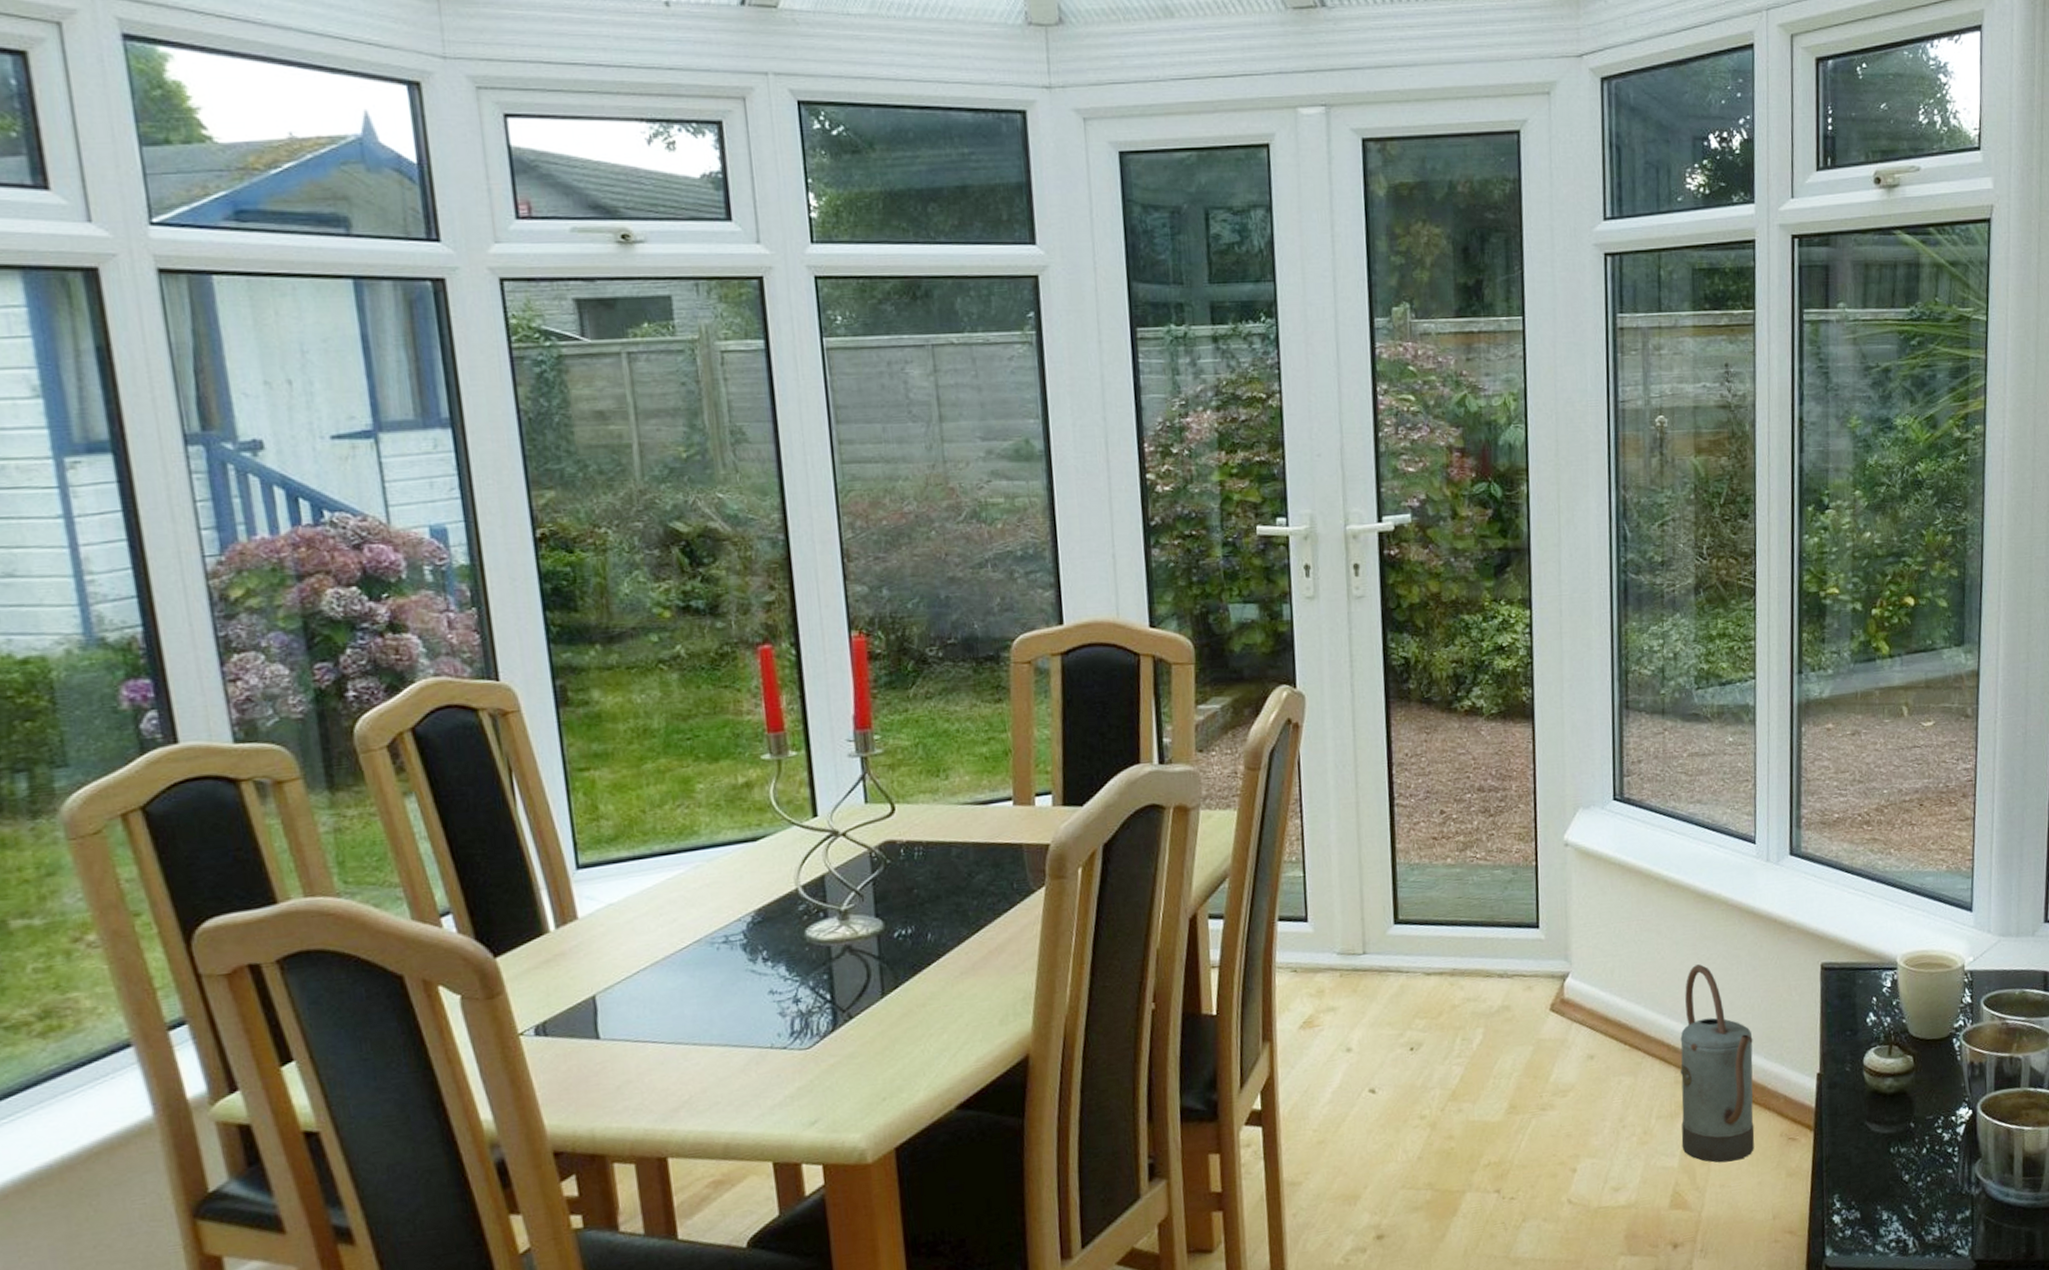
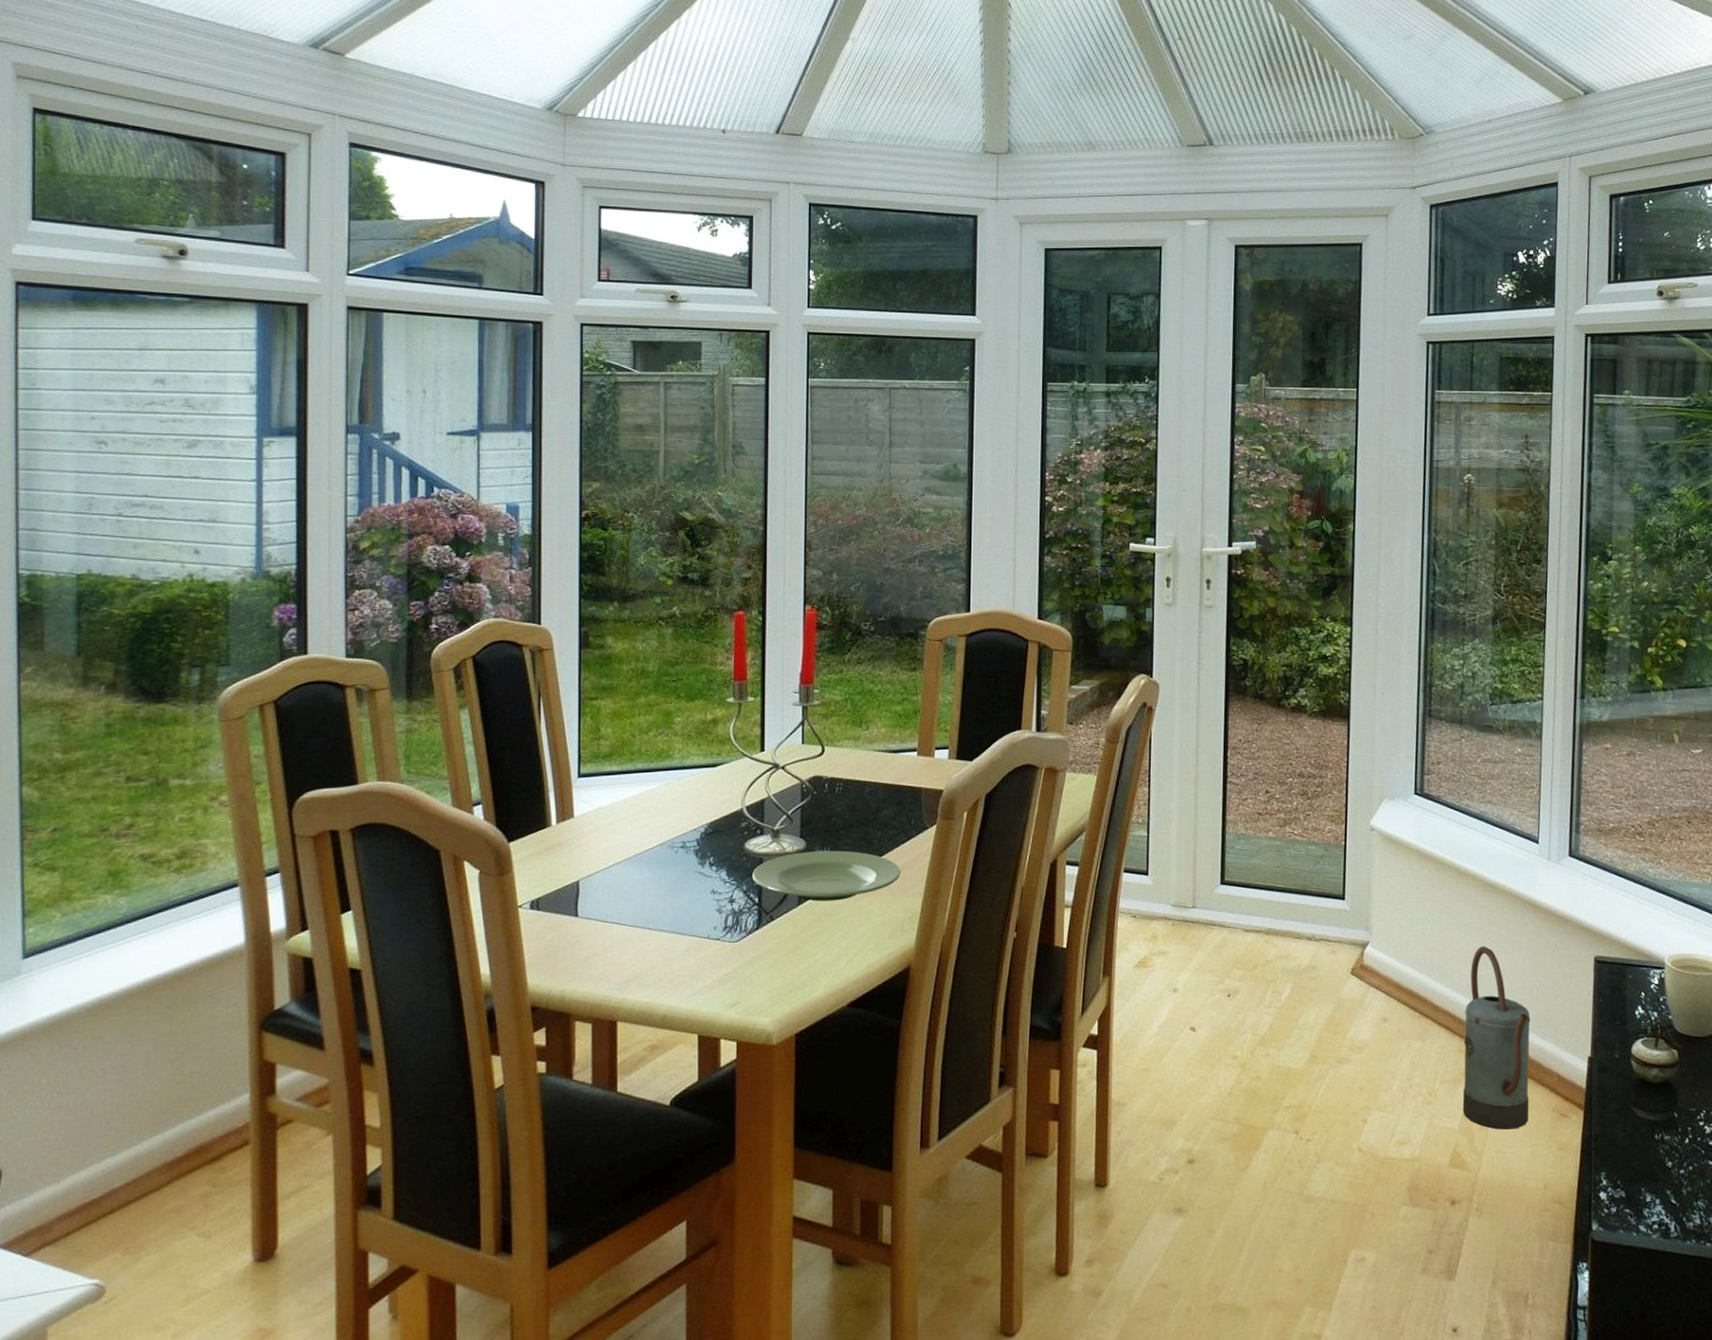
plate: none [818,927,1007,991] -> present [751,850,901,902]

